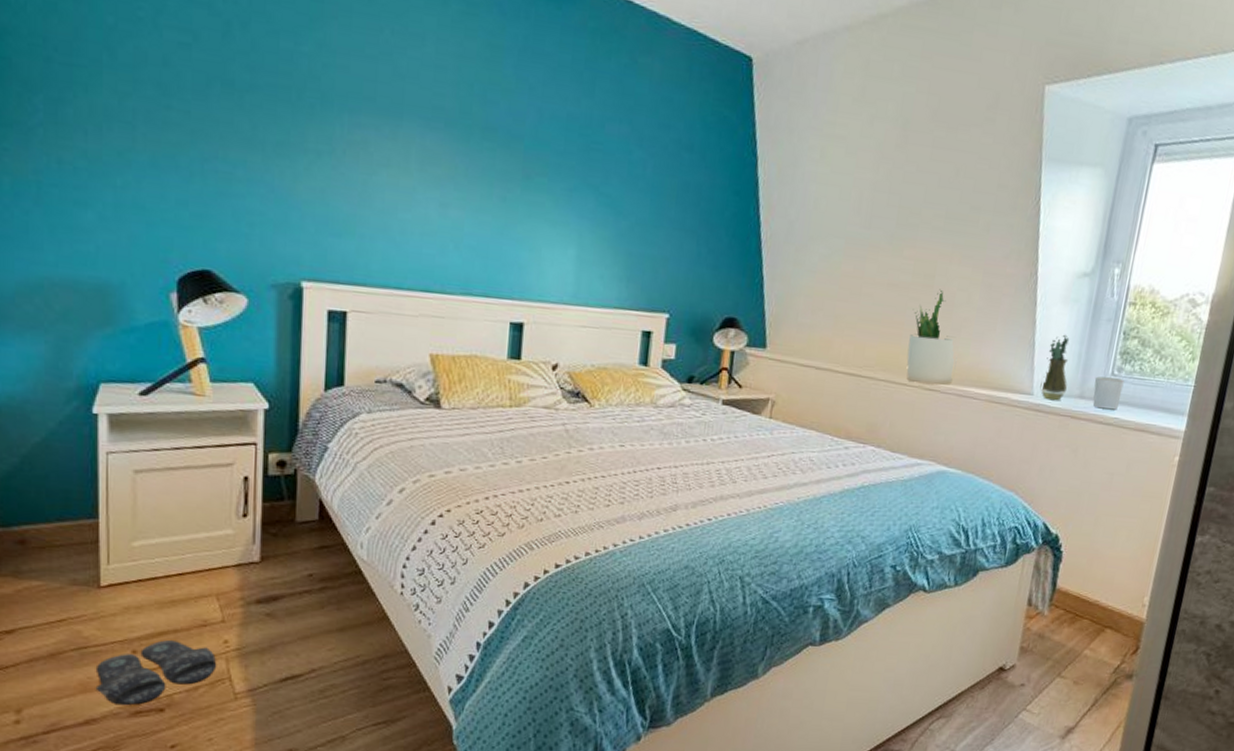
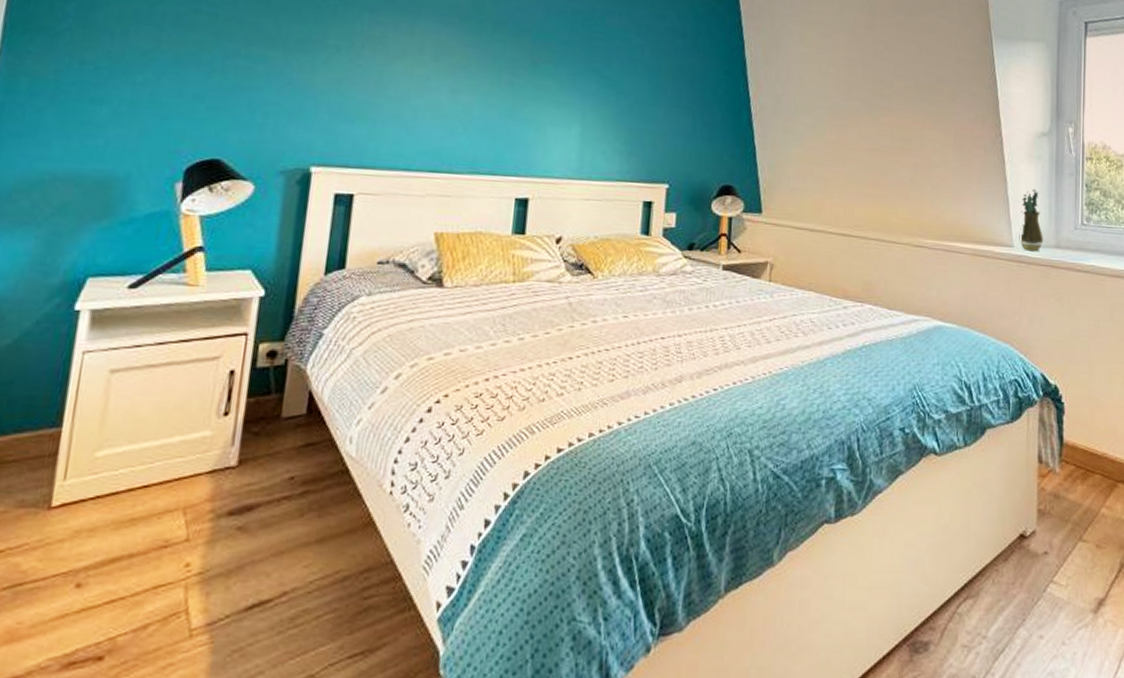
slippers: present [95,639,217,705] -> none [24,566,174,655]
planter: present [906,289,957,386] -> none [893,152,940,242]
candle holder: present [1092,376,1124,410] -> none [1067,227,1094,258]

